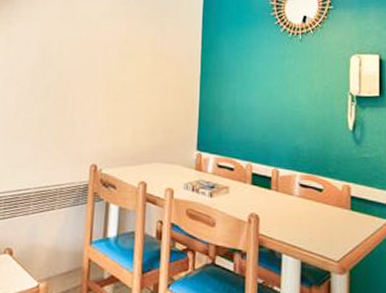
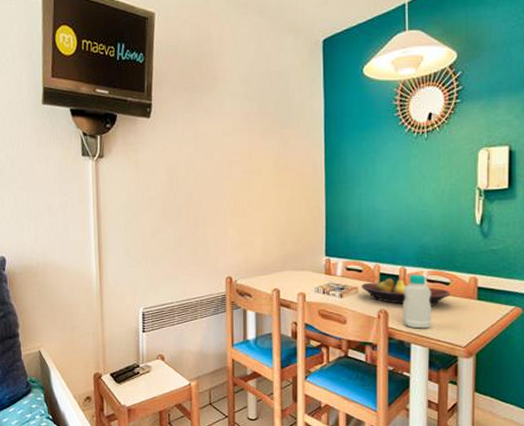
fruit bowl: none [232,179,324,214] -> present [361,278,451,306]
bottle: none [274,177,305,238] -> present [403,274,432,329]

